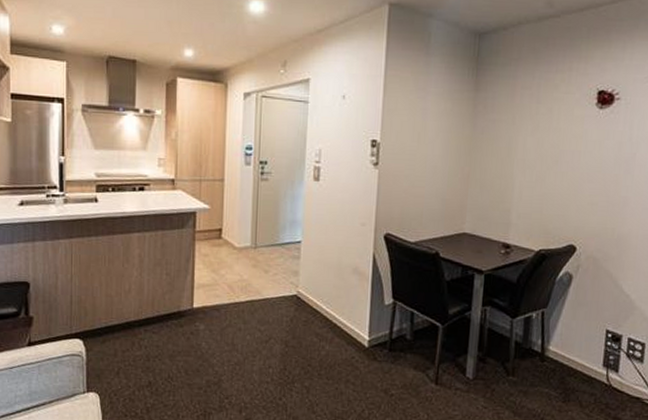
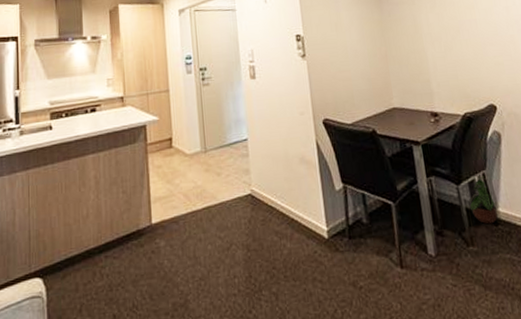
potted plant: none [520,312,549,360] -> present [469,175,499,225]

